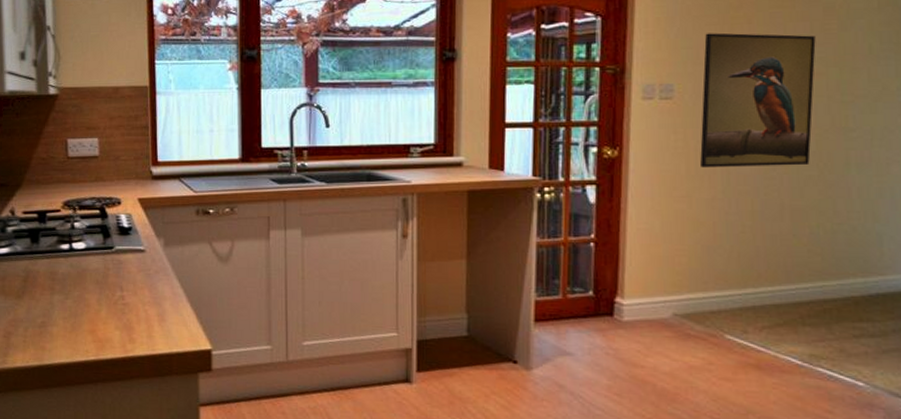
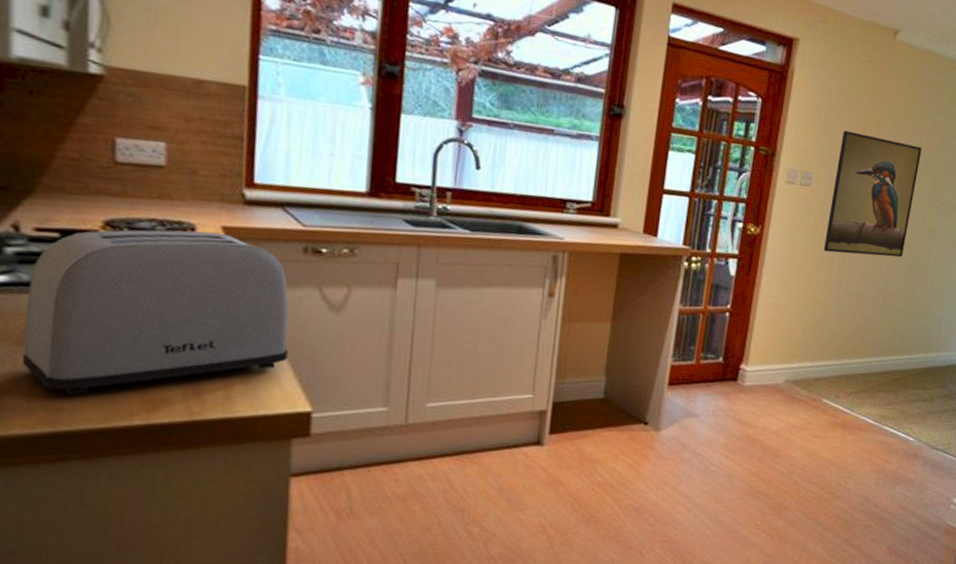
toaster: none [20,203,191,337] -> present [23,229,289,395]

